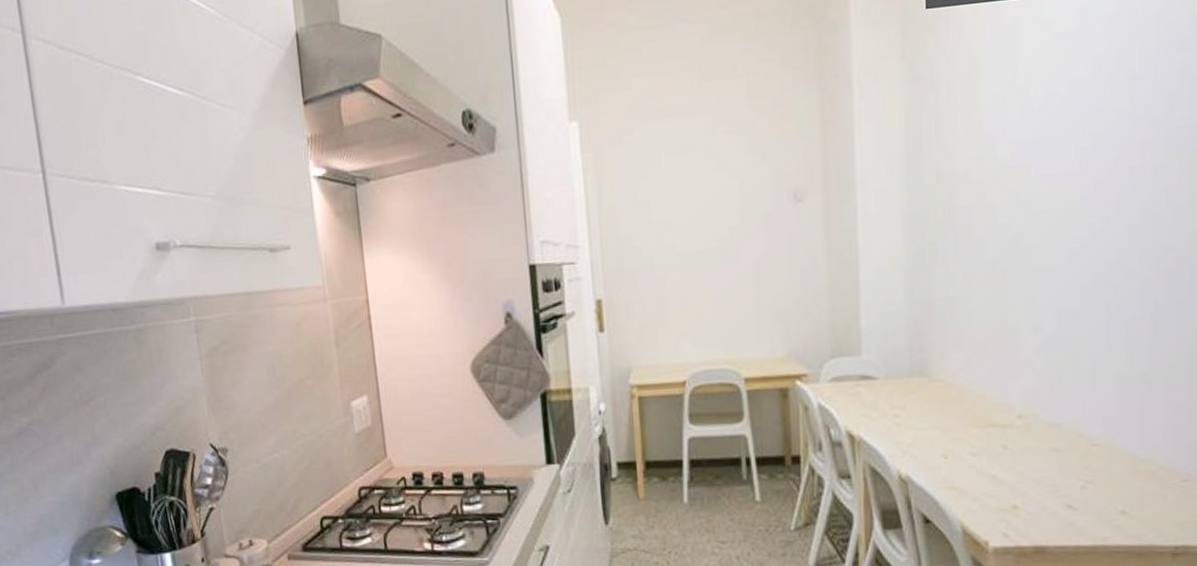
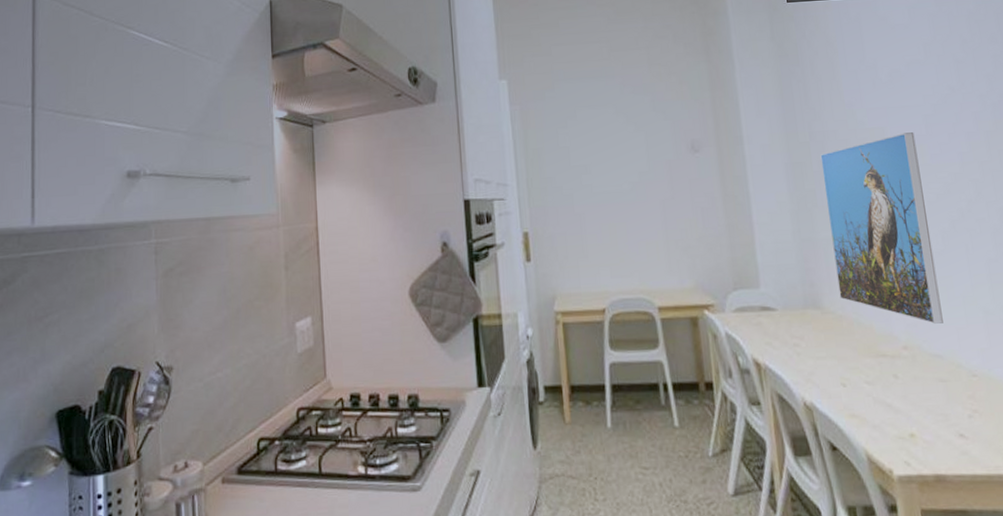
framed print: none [947,170,1068,391] -> present [820,132,943,324]

